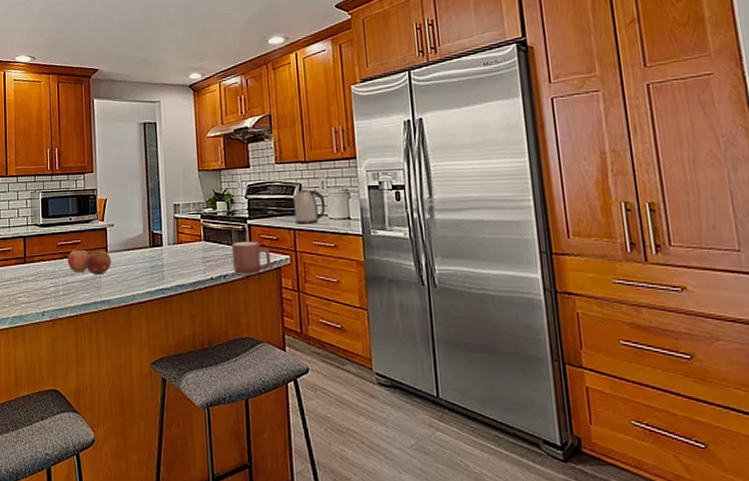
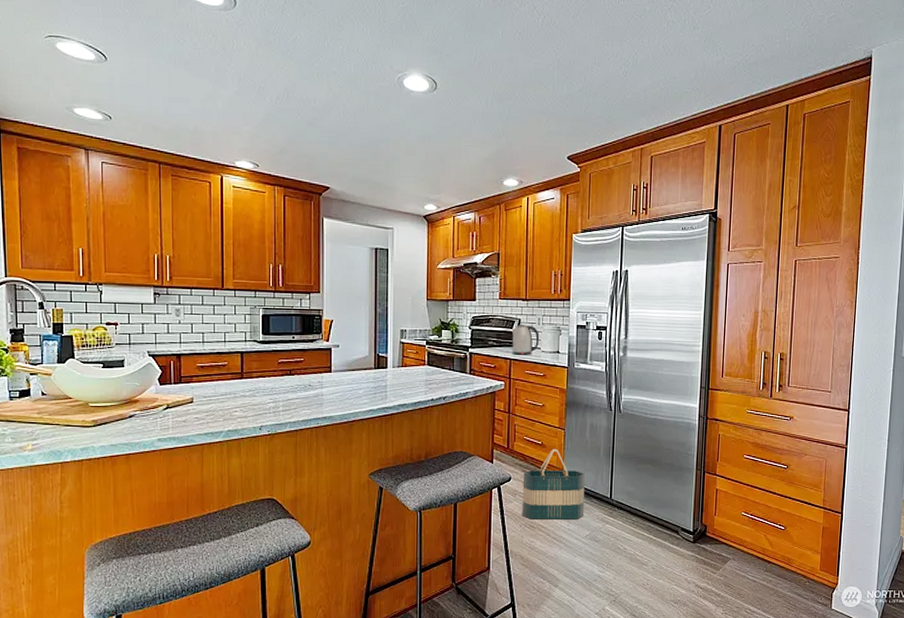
fruit: present [67,248,90,272] -> none [288,366,313,390]
fruit: present [85,250,112,275] -> none [307,369,335,393]
mug: present [231,241,272,275] -> none [452,367,488,398]
tote bag: none [322,333,405,424] -> present [522,448,585,520]

